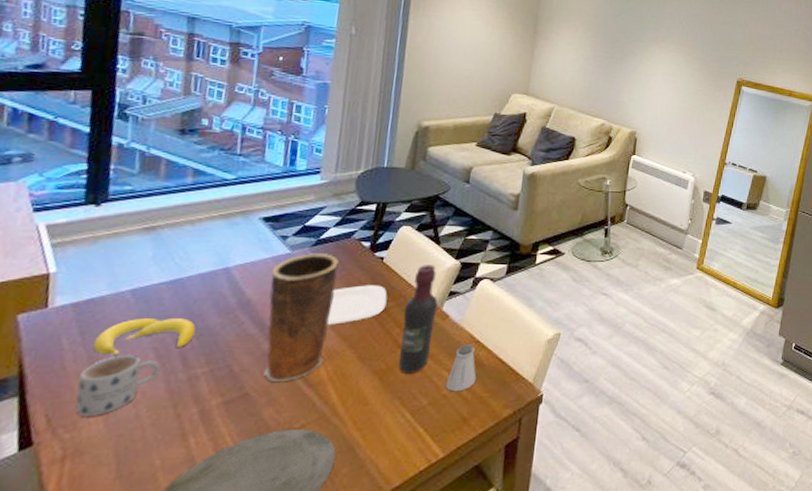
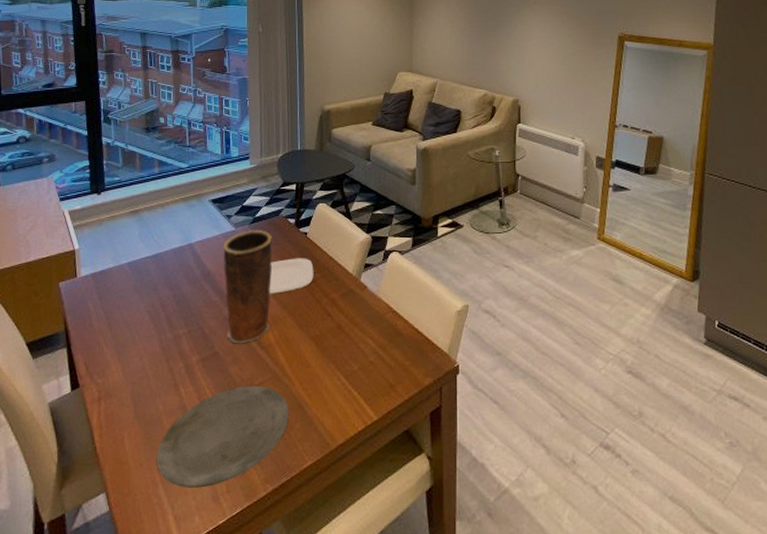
mug: present [75,354,161,416] -> none [102,316,155,366]
banana: present [93,318,196,356] -> none [108,287,175,317]
wine bottle: present [398,265,438,374] -> none [328,239,356,340]
saltshaker: present [445,344,477,392] -> none [371,314,397,359]

